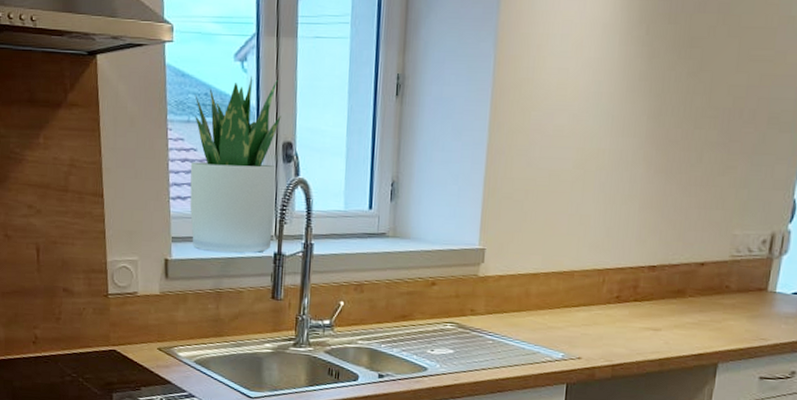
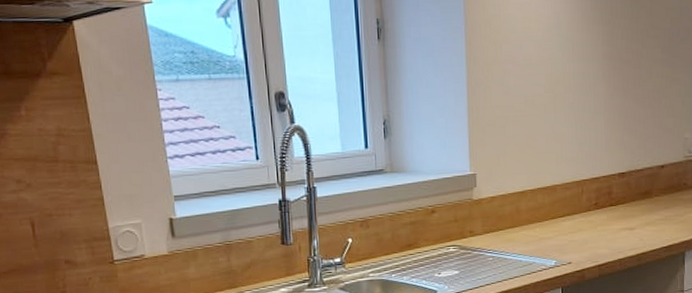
planter: present [189,75,281,254] -> none [181,30,275,206]

